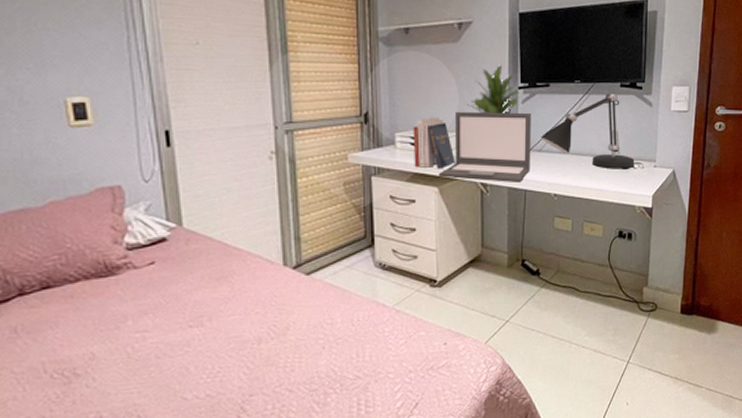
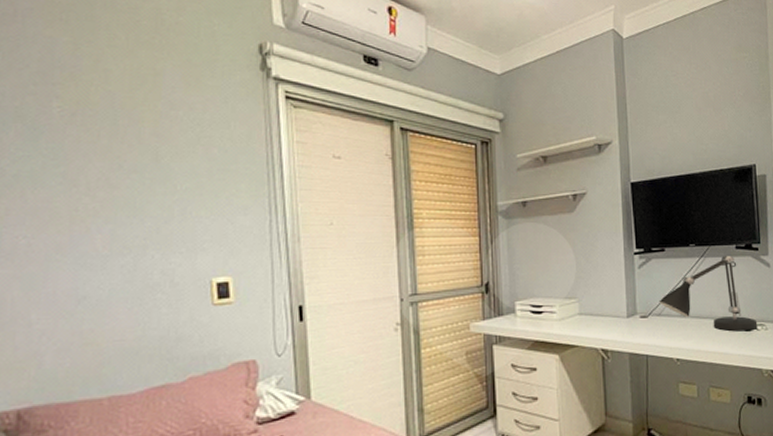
books: present [413,117,455,169] -> none [532,284,575,336]
laptop: present [438,111,531,182] -> none [558,277,651,348]
potted plant: present [467,65,519,115] -> none [584,232,635,280]

